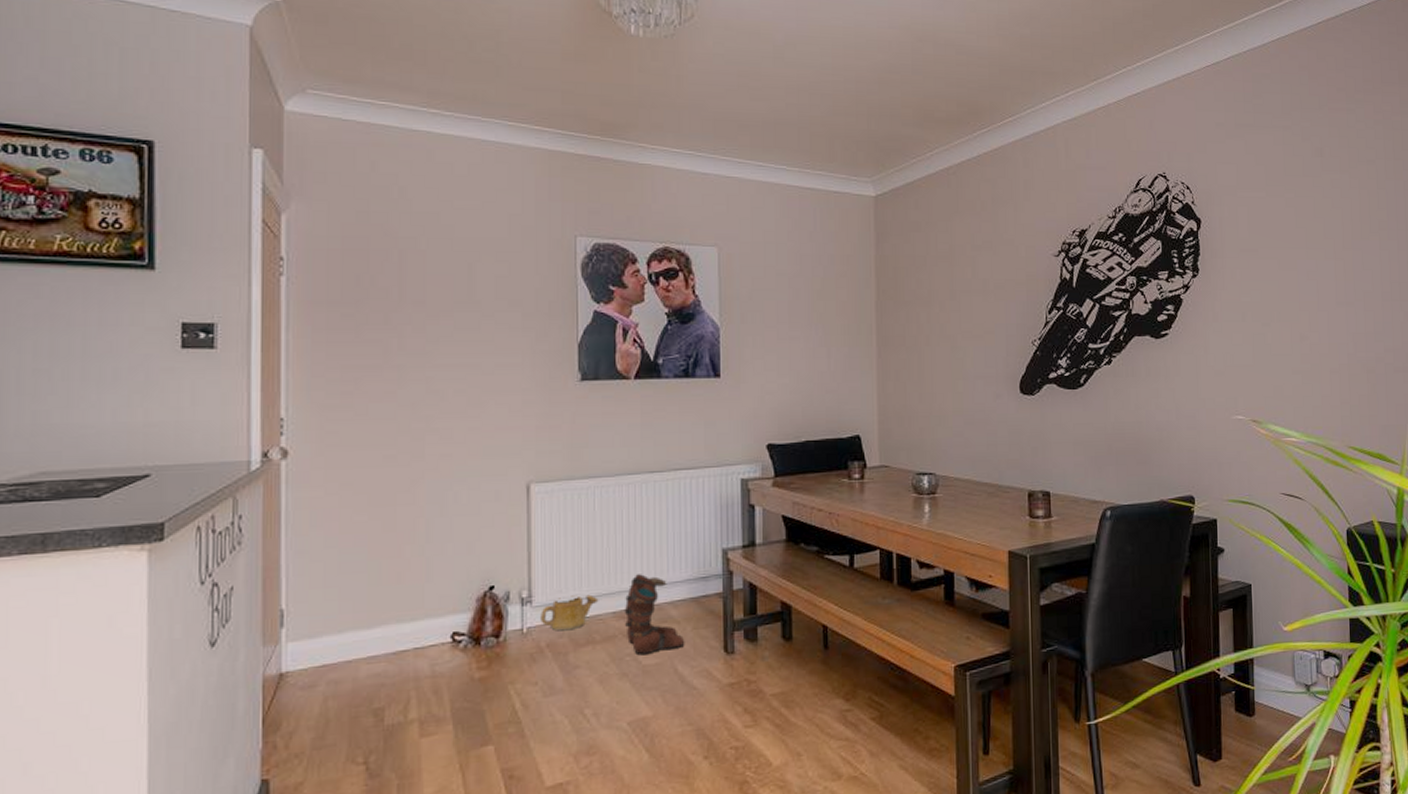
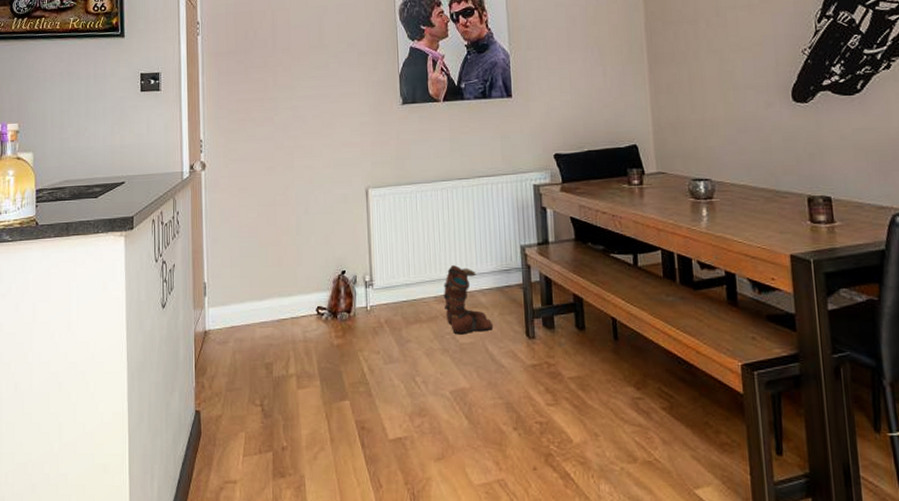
watering can: present [541,594,599,631] -> none [380,281,423,310]

